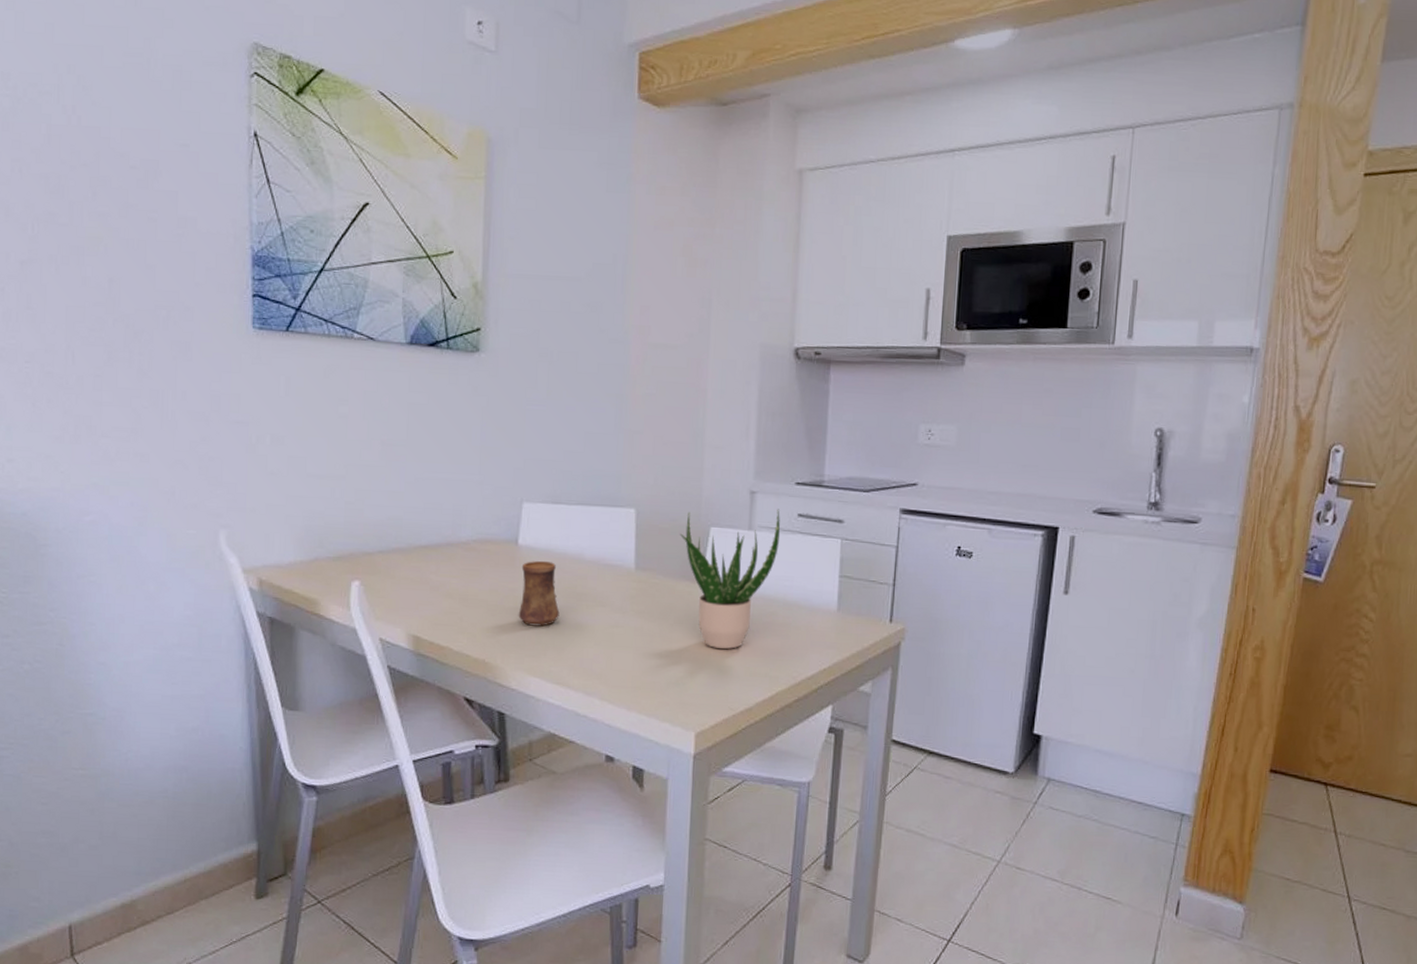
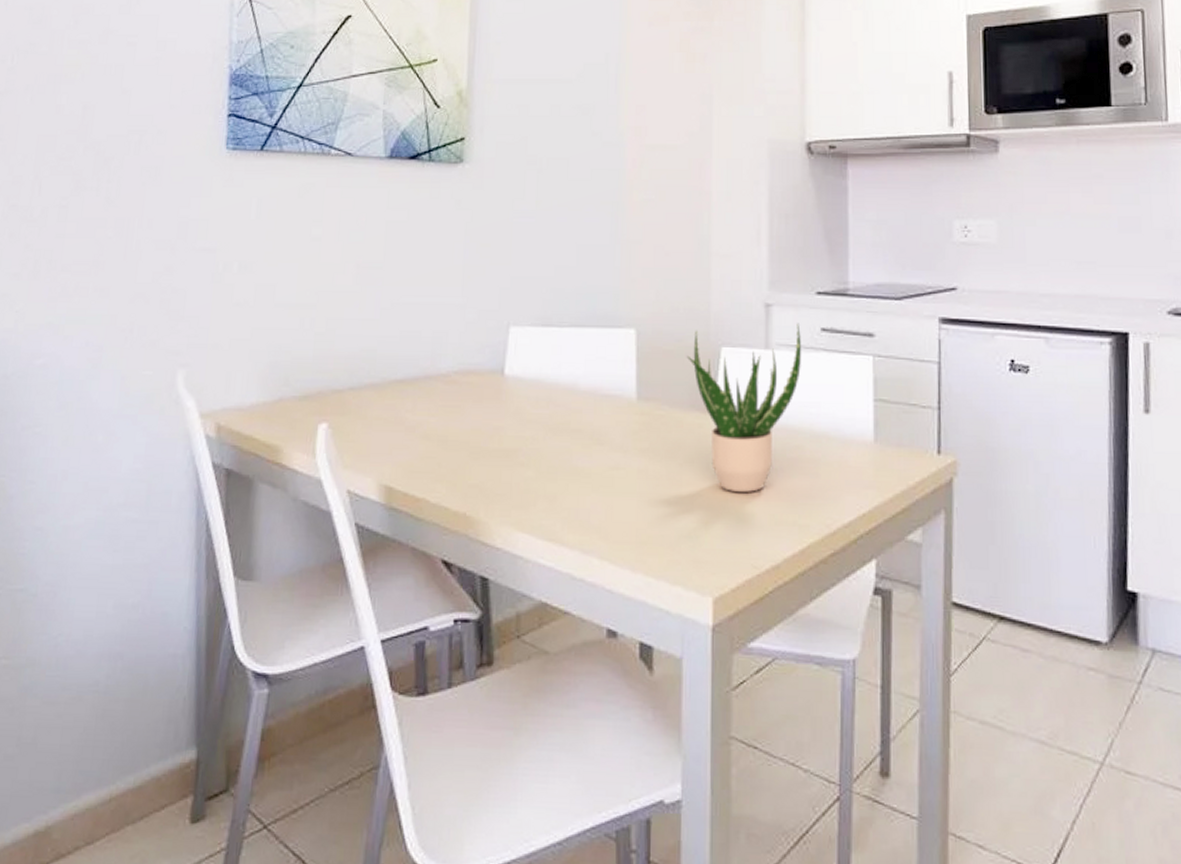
cup: present [518,560,560,626] -> none [504,392,552,471]

